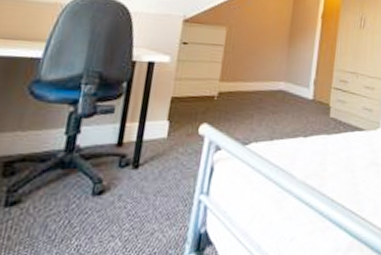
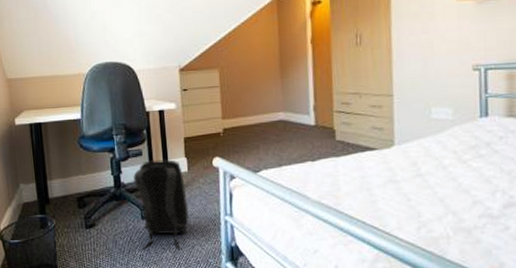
backpack: none [81,120,161,239] -> present [133,159,189,251]

